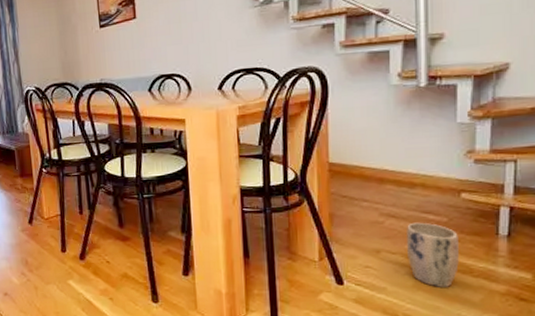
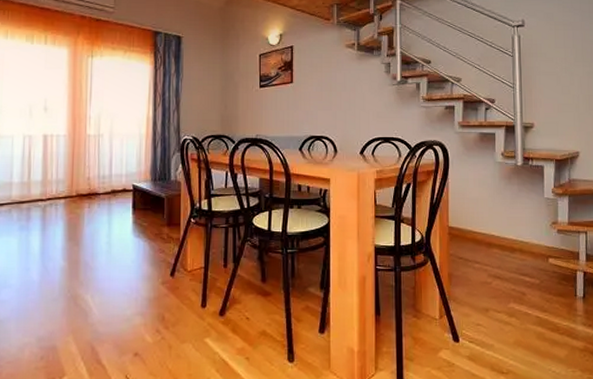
plant pot: present [407,222,459,287] -> none [509,283,549,344]

